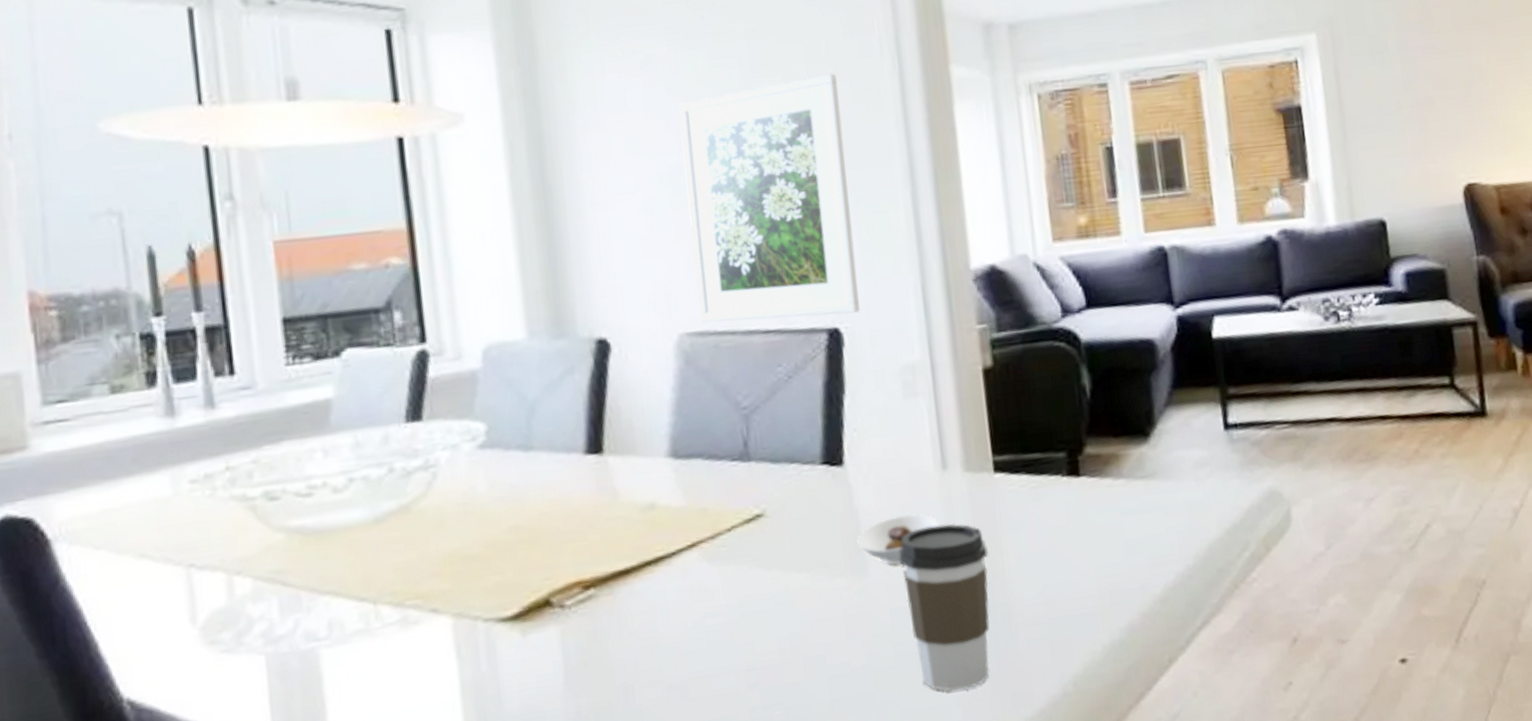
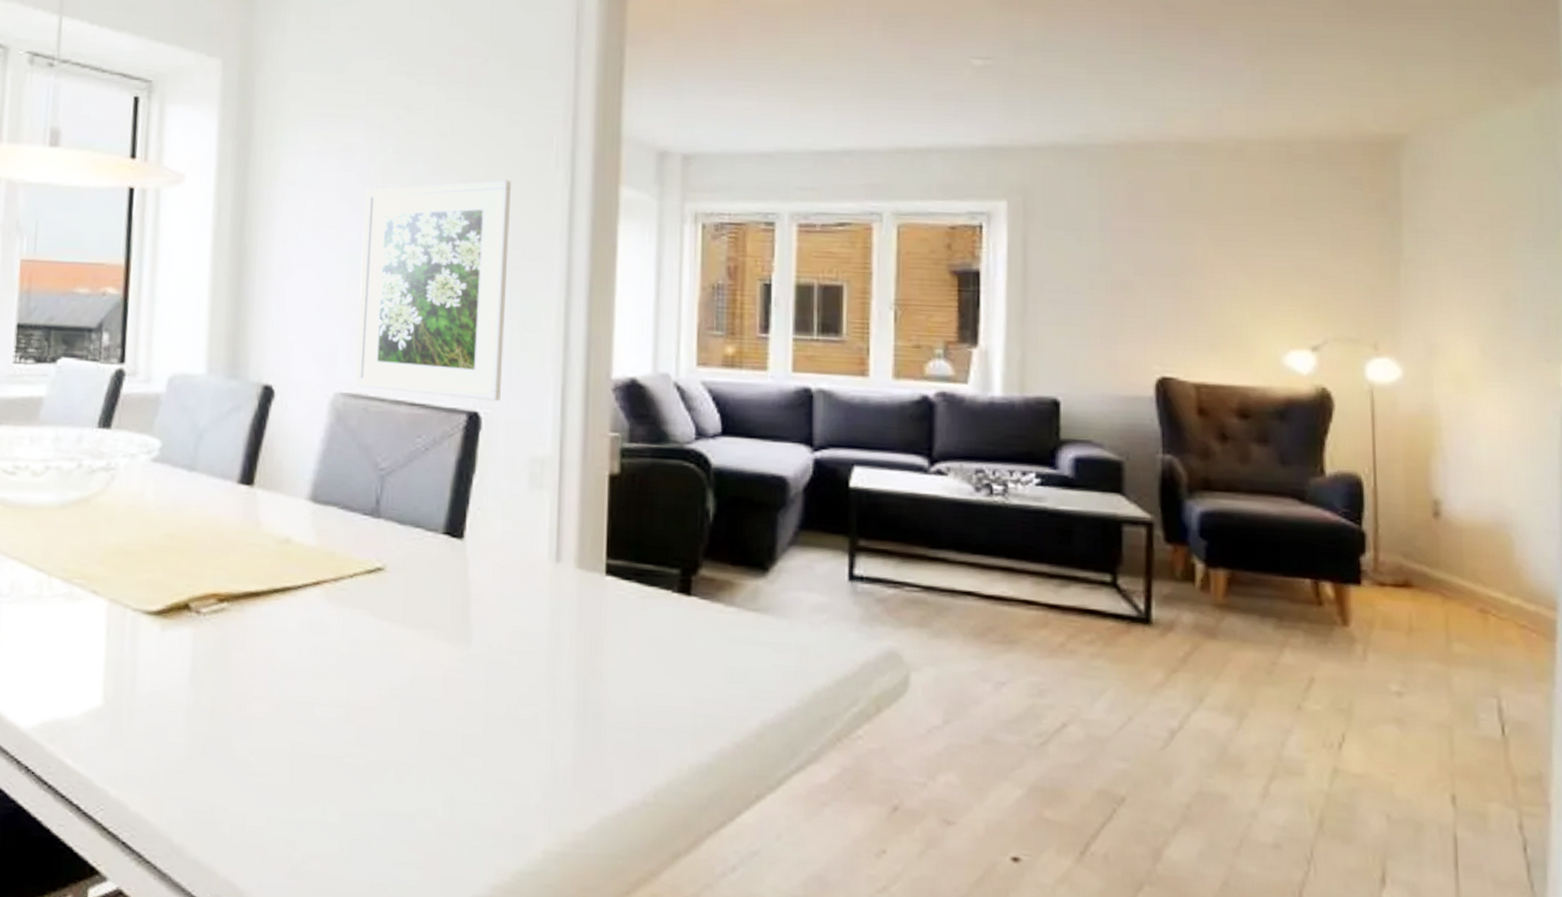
saucer: present [857,513,939,565] -> none [466,595,545,641]
coffee cup: present [899,523,990,691] -> none [502,612,588,775]

